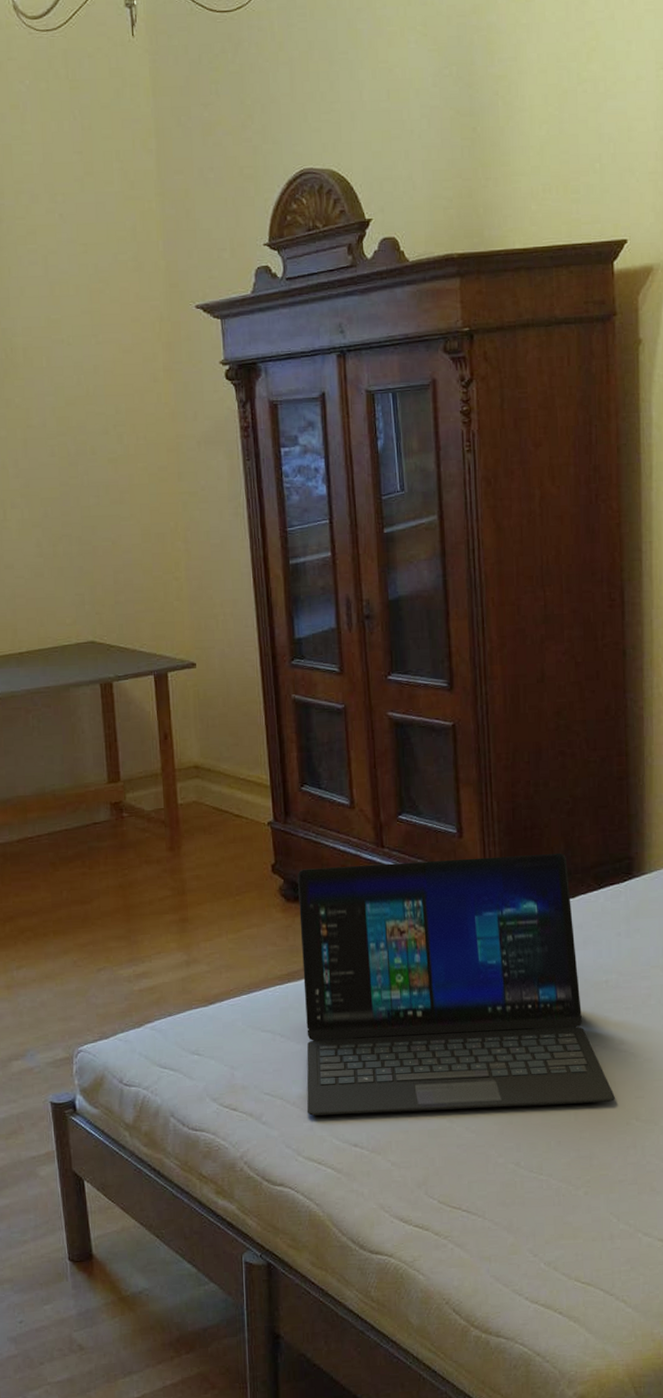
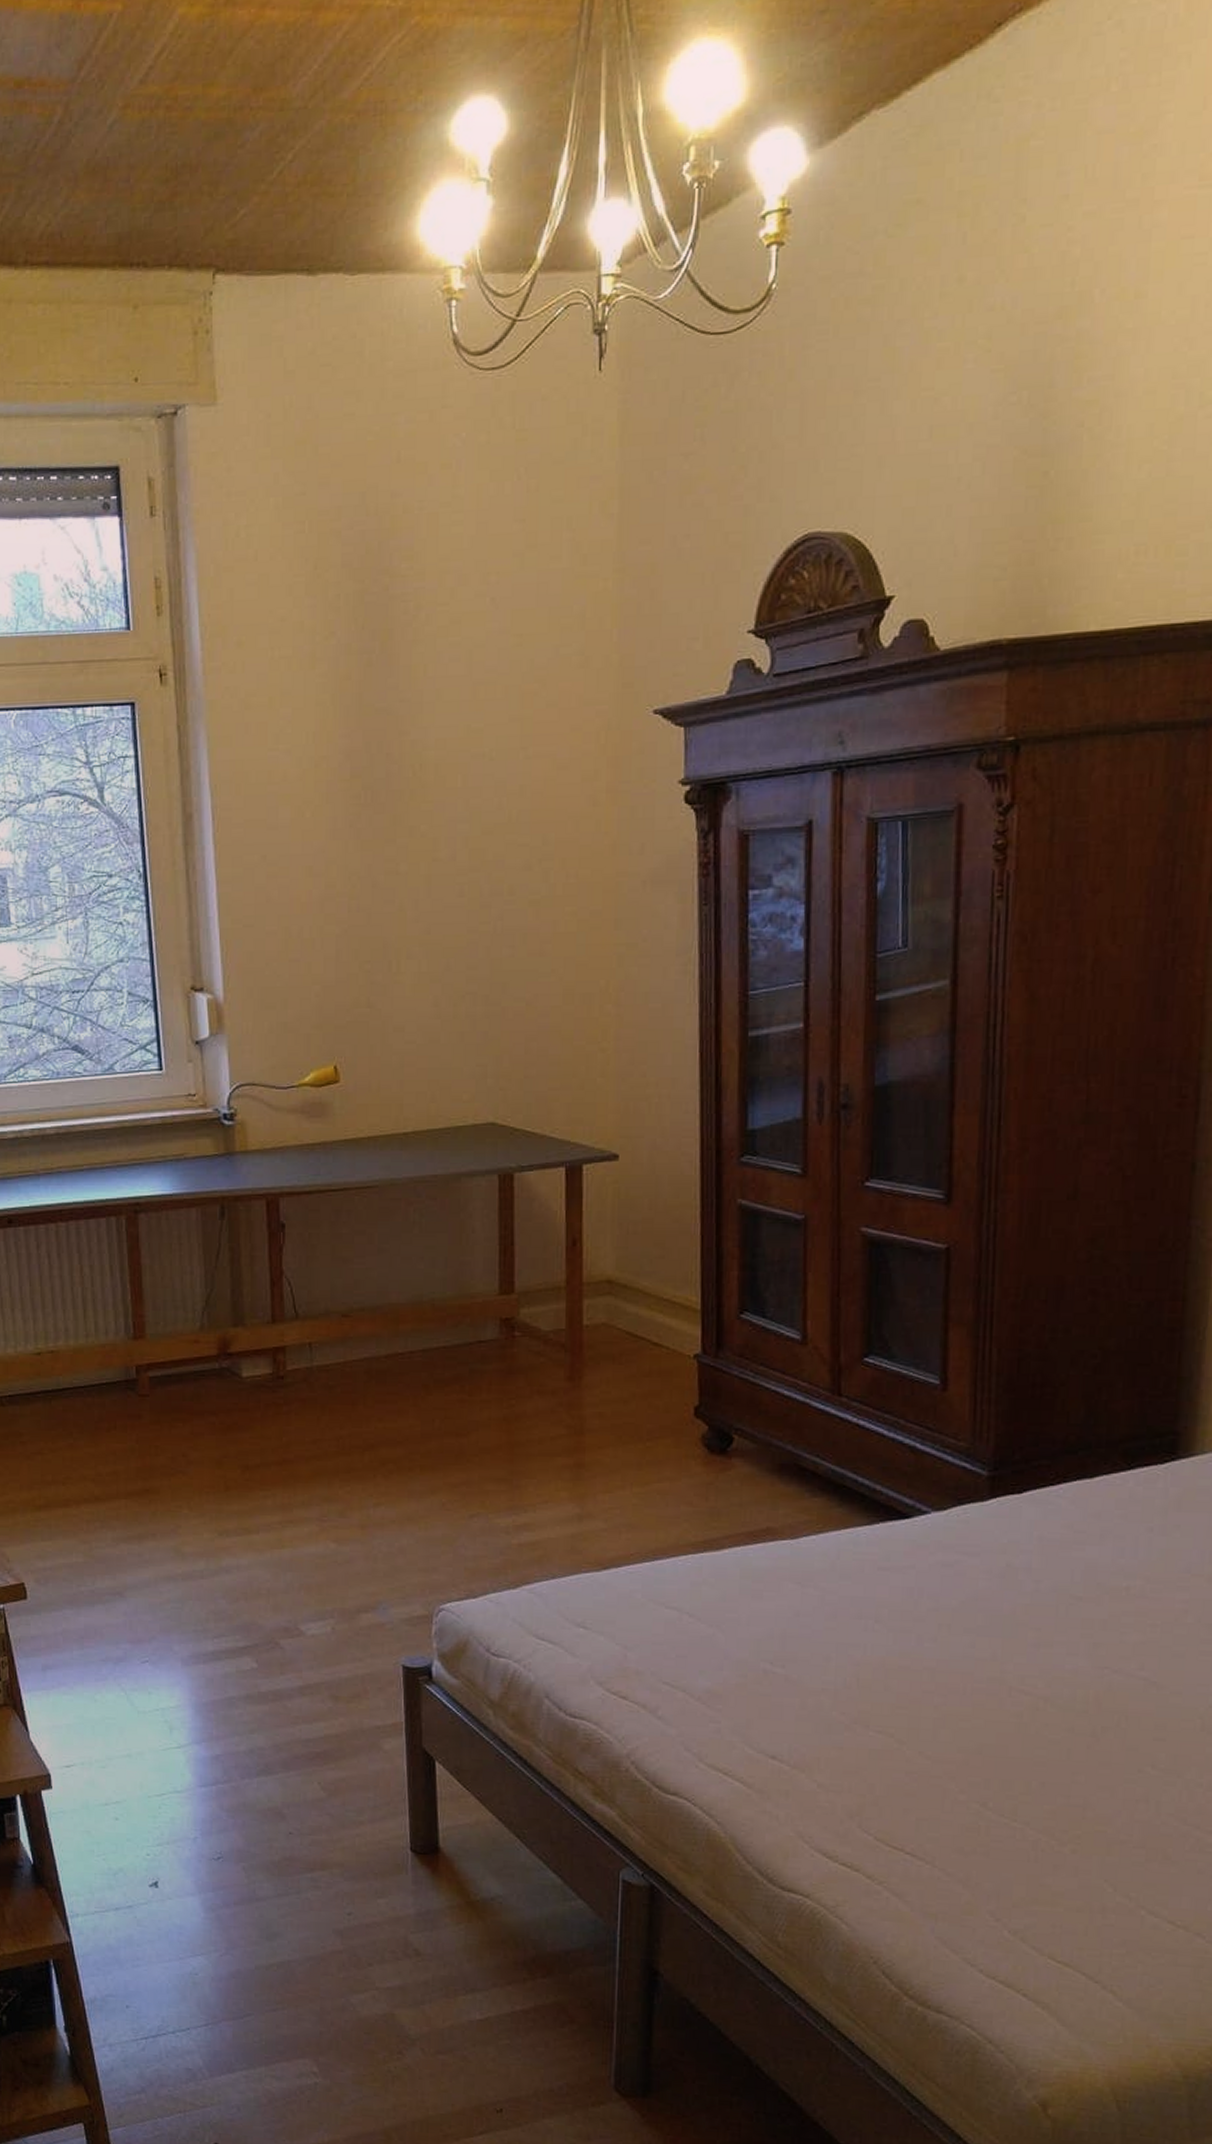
laptop: present [298,853,615,1116] -> none [714,1415,1125,1742]

